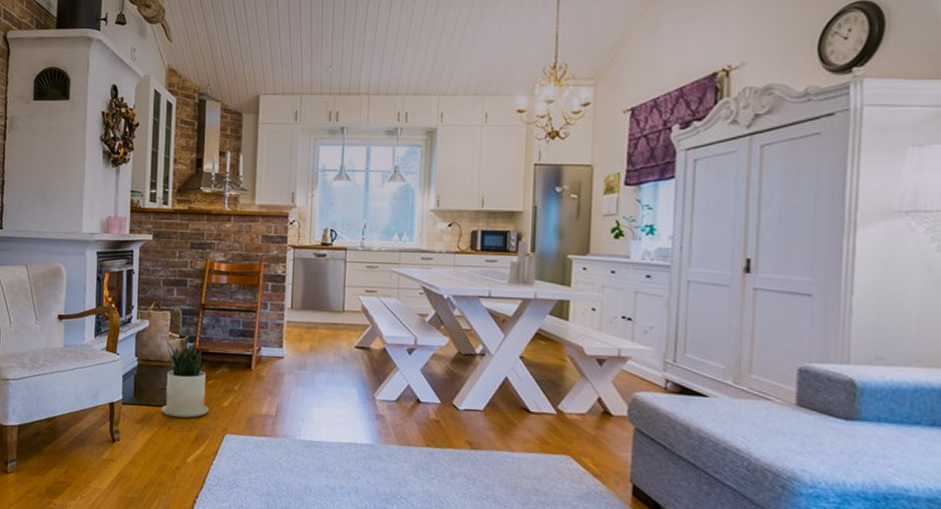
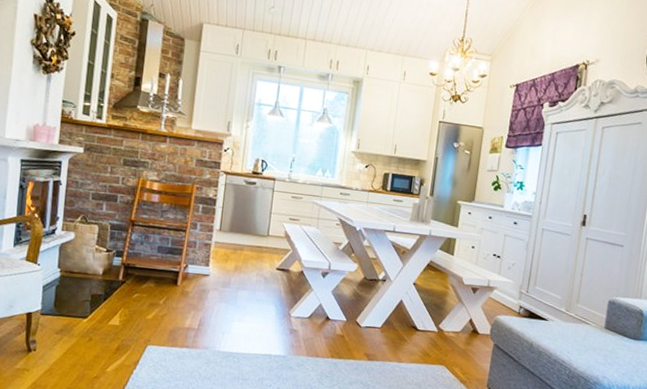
planter: present [160,342,209,419] -> none [82,256,133,330]

